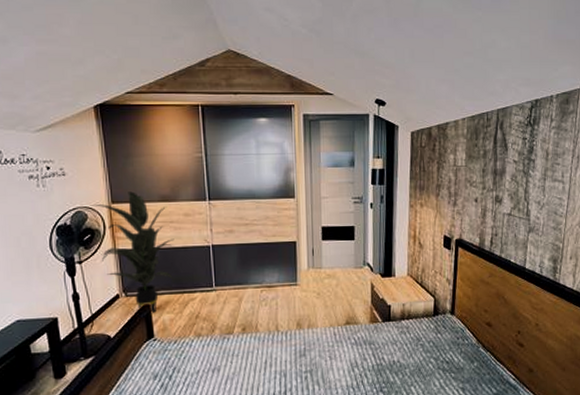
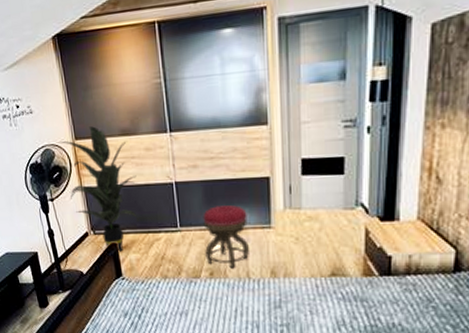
stool: none [237,266,278,323] -> present [203,205,249,269]

